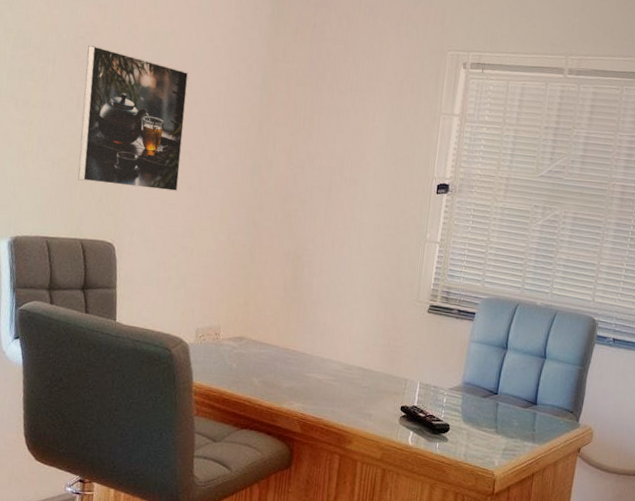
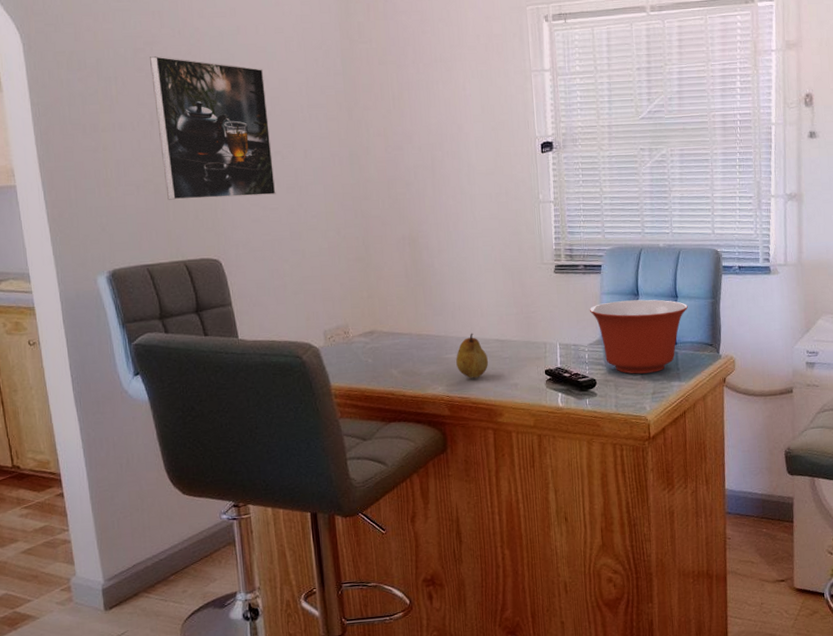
fruit: none [316,356,348,401] -> present [456,333,489,379]
mixing bowl: none [455,350,555,429] -> present [589,299,688,374]

